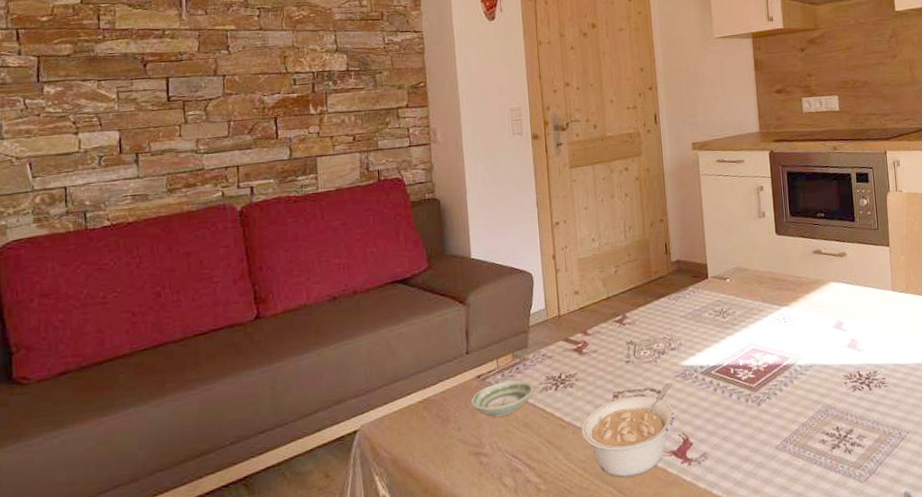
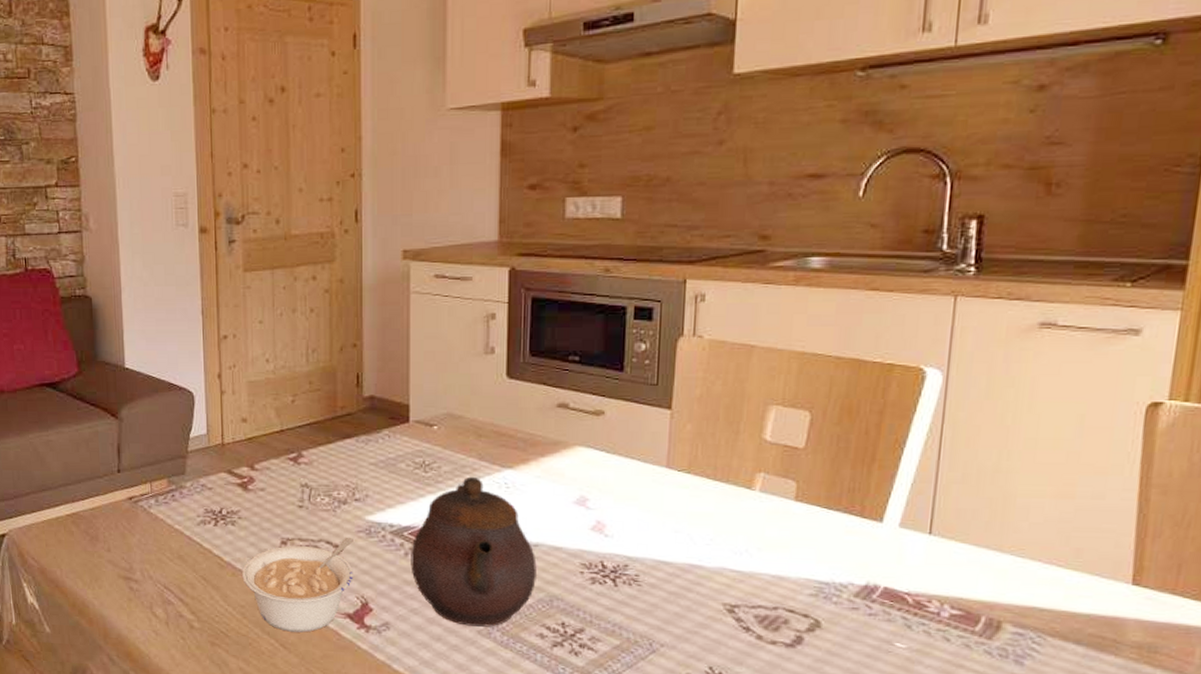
saucer: present [471,380,535,417] -> none [121,507,191,544]
teapot: none [718,316,814,444] -> present [411,476,537,627]

